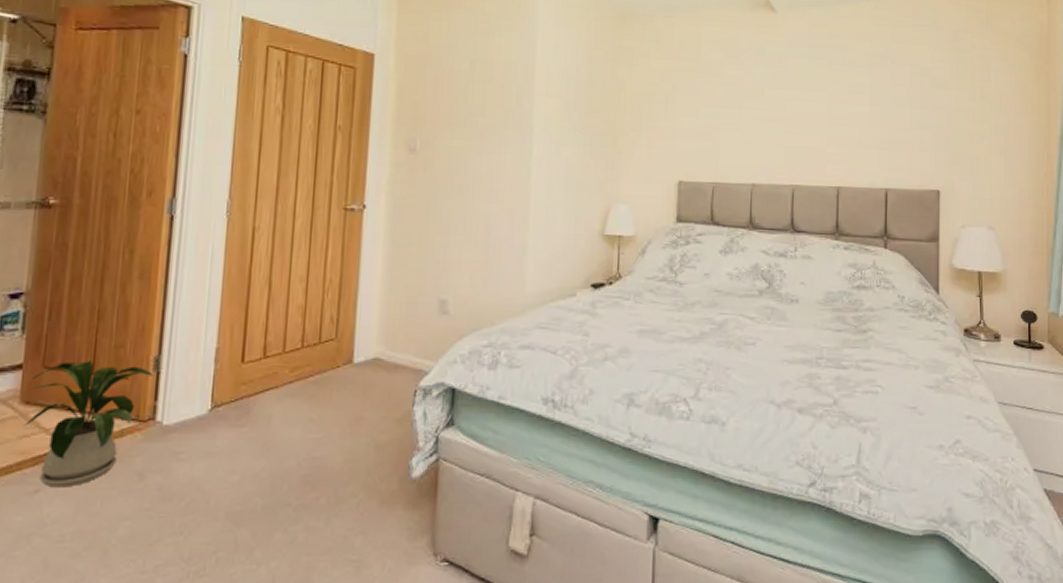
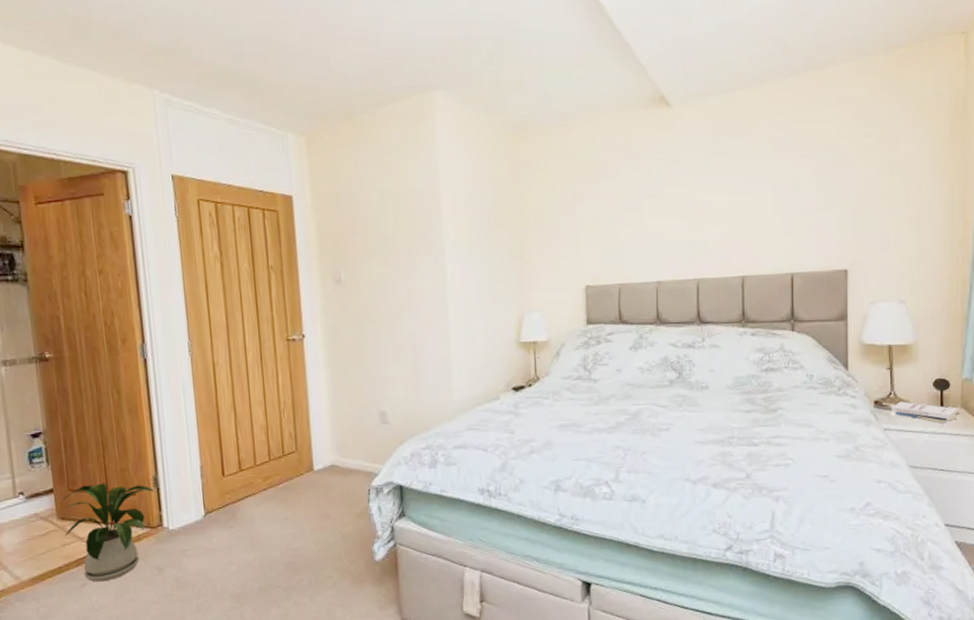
books: none [981,332,1049,358] -> present [891,401,962,424]

